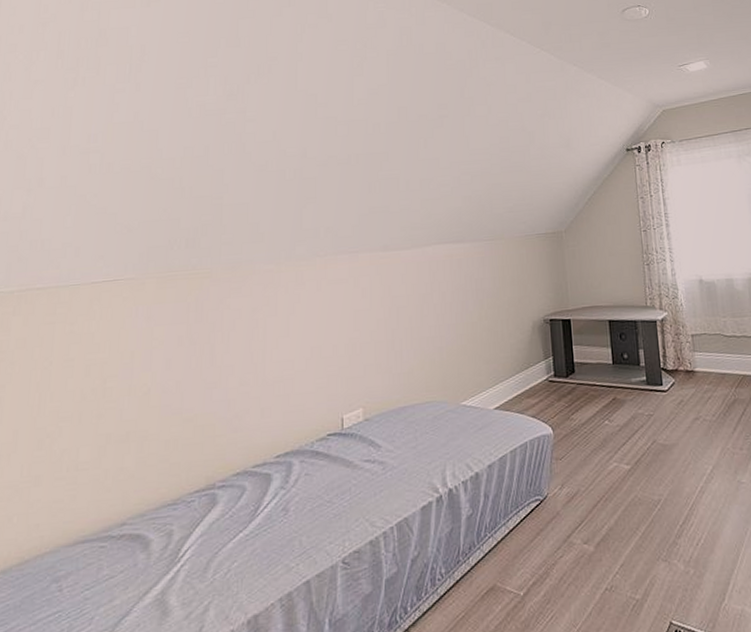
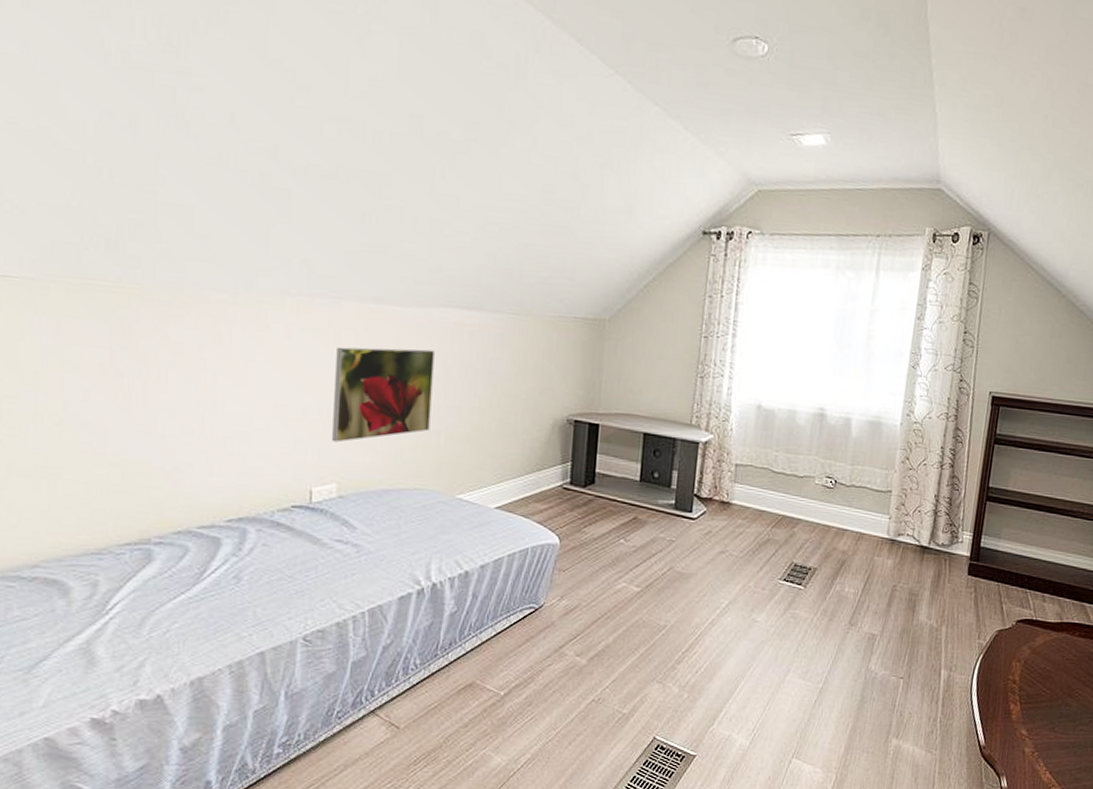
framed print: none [356,280,434,372] -> present [332,346,435,443]

